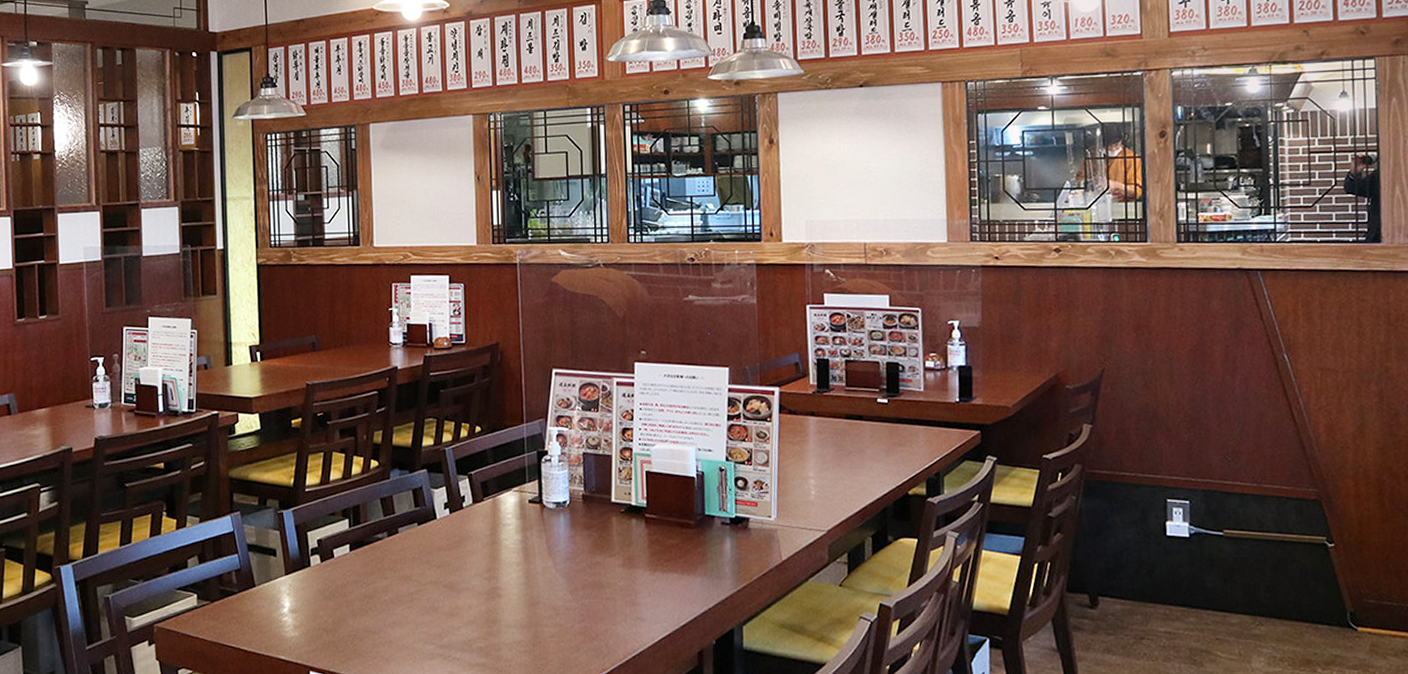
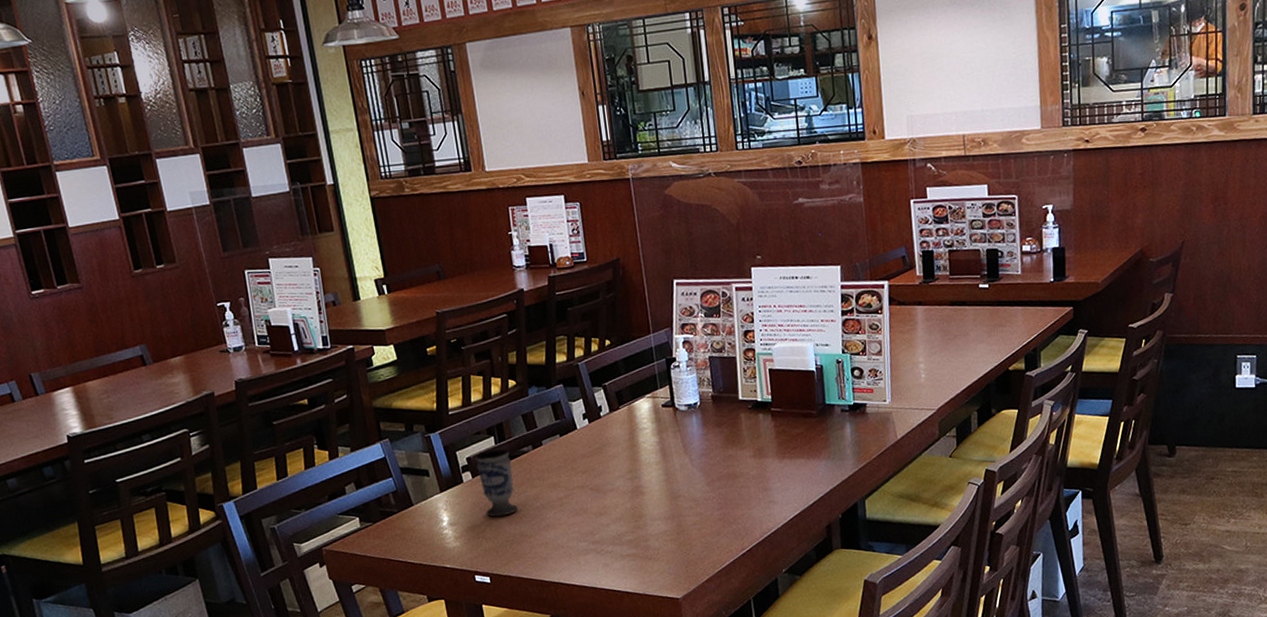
cup: none [327,533,364,607] -> present [475,449,518,517]

